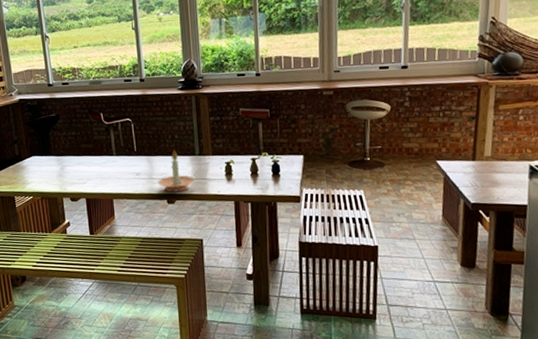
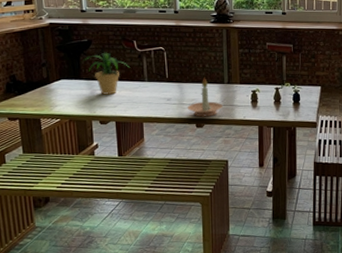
potted plant: none [53,126,97,171] -> present [84,52,130,95]

